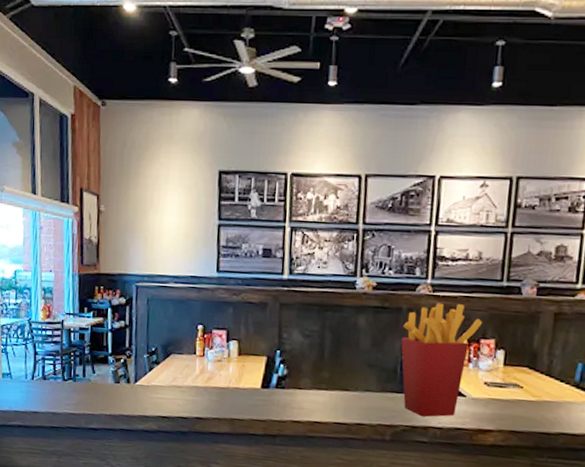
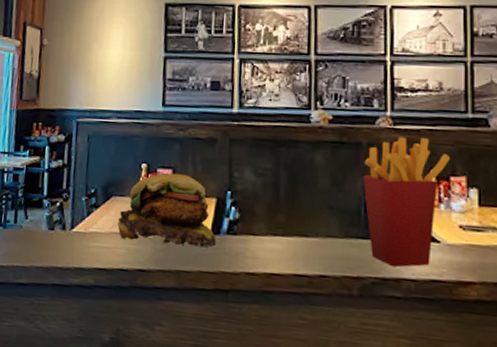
burger: none [177,334,266,399] -> present [117,173,216,248]

